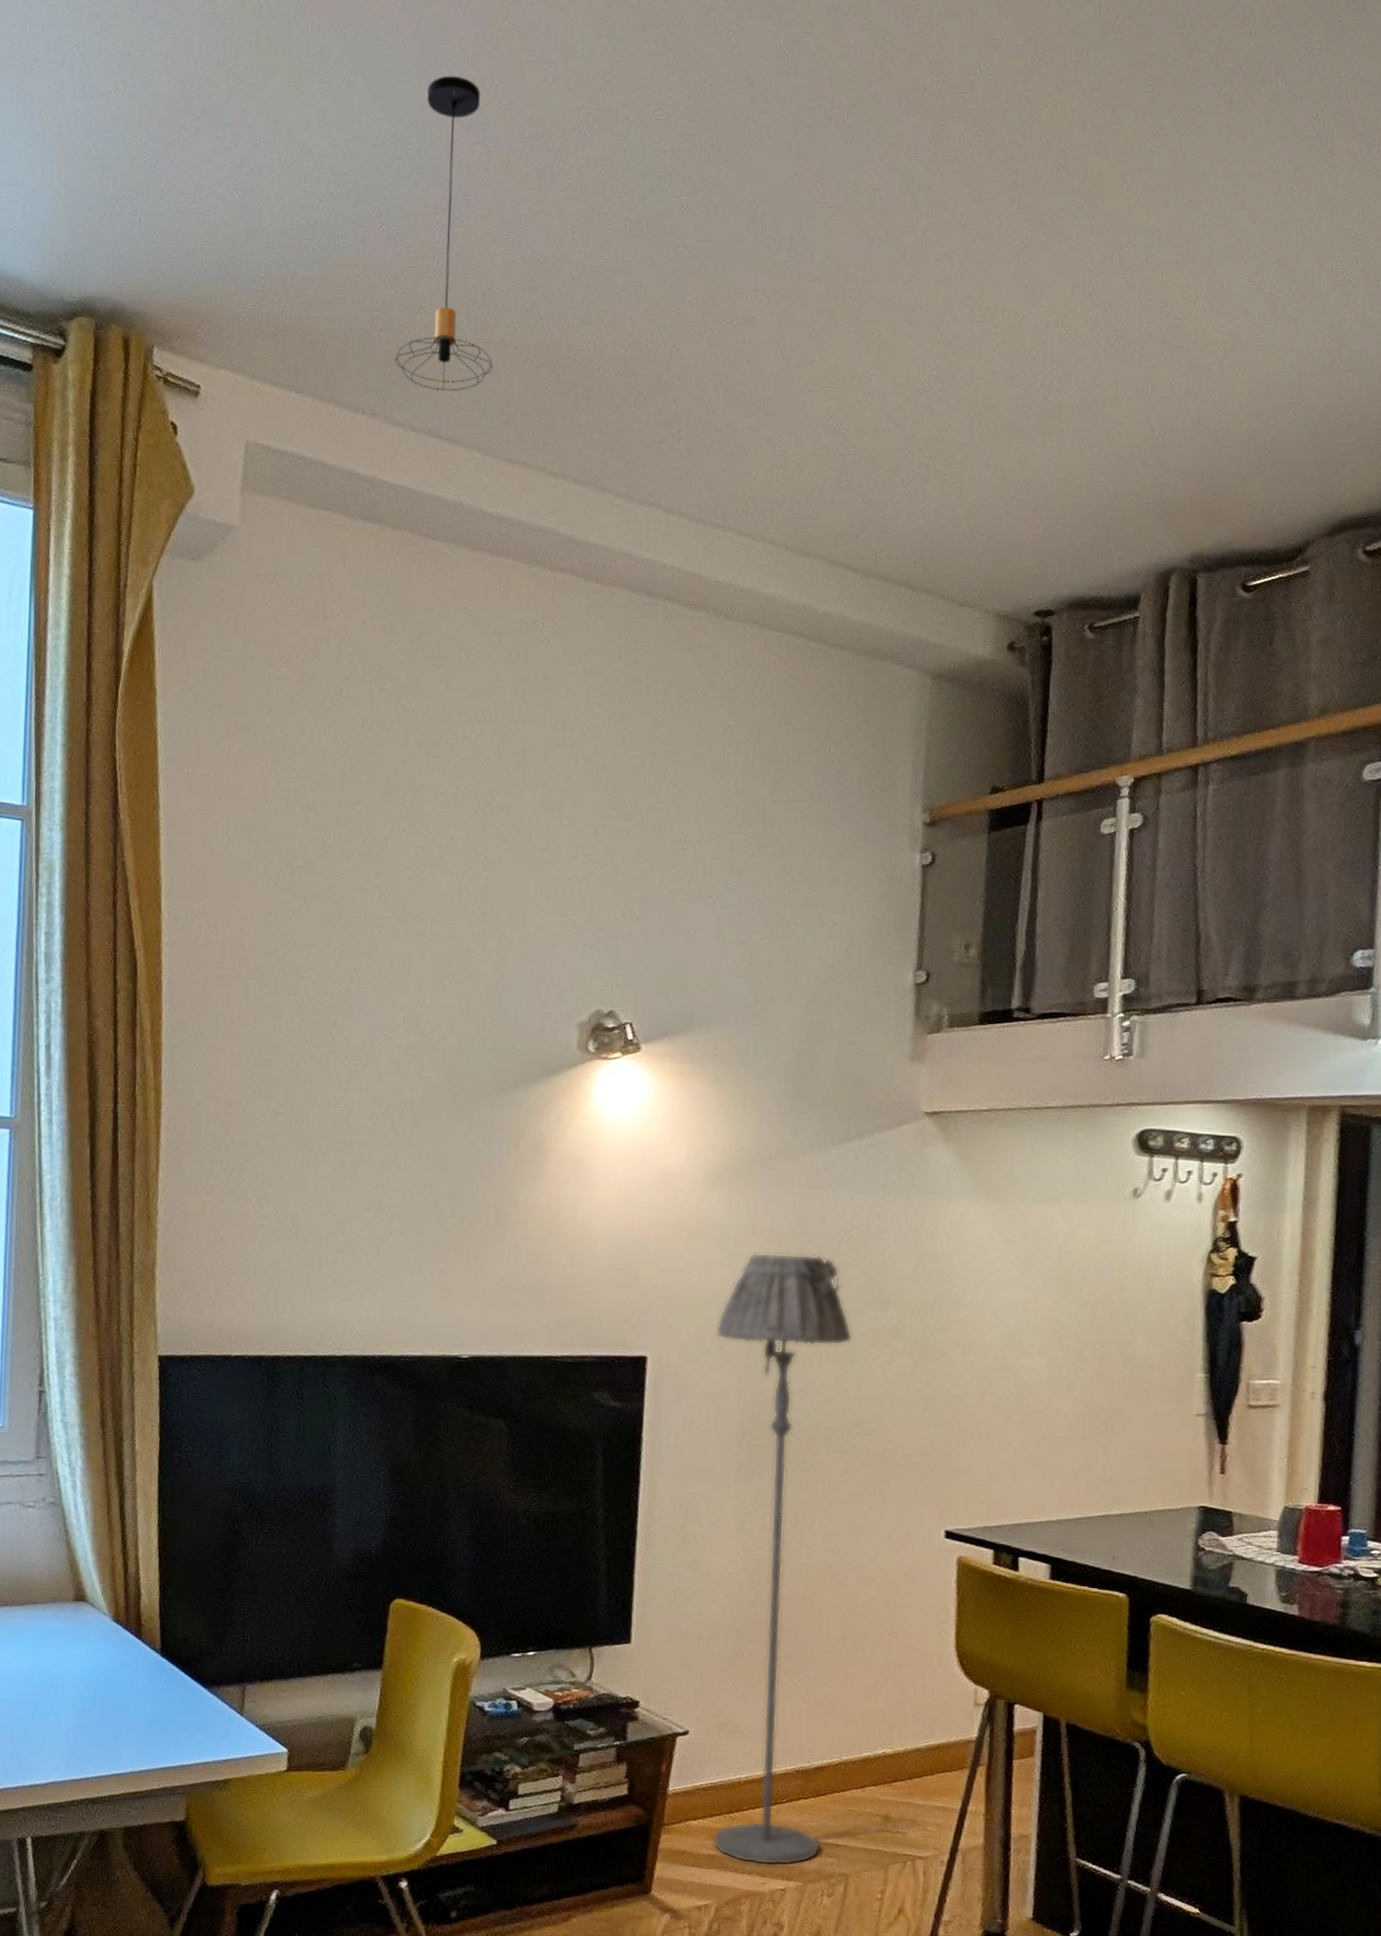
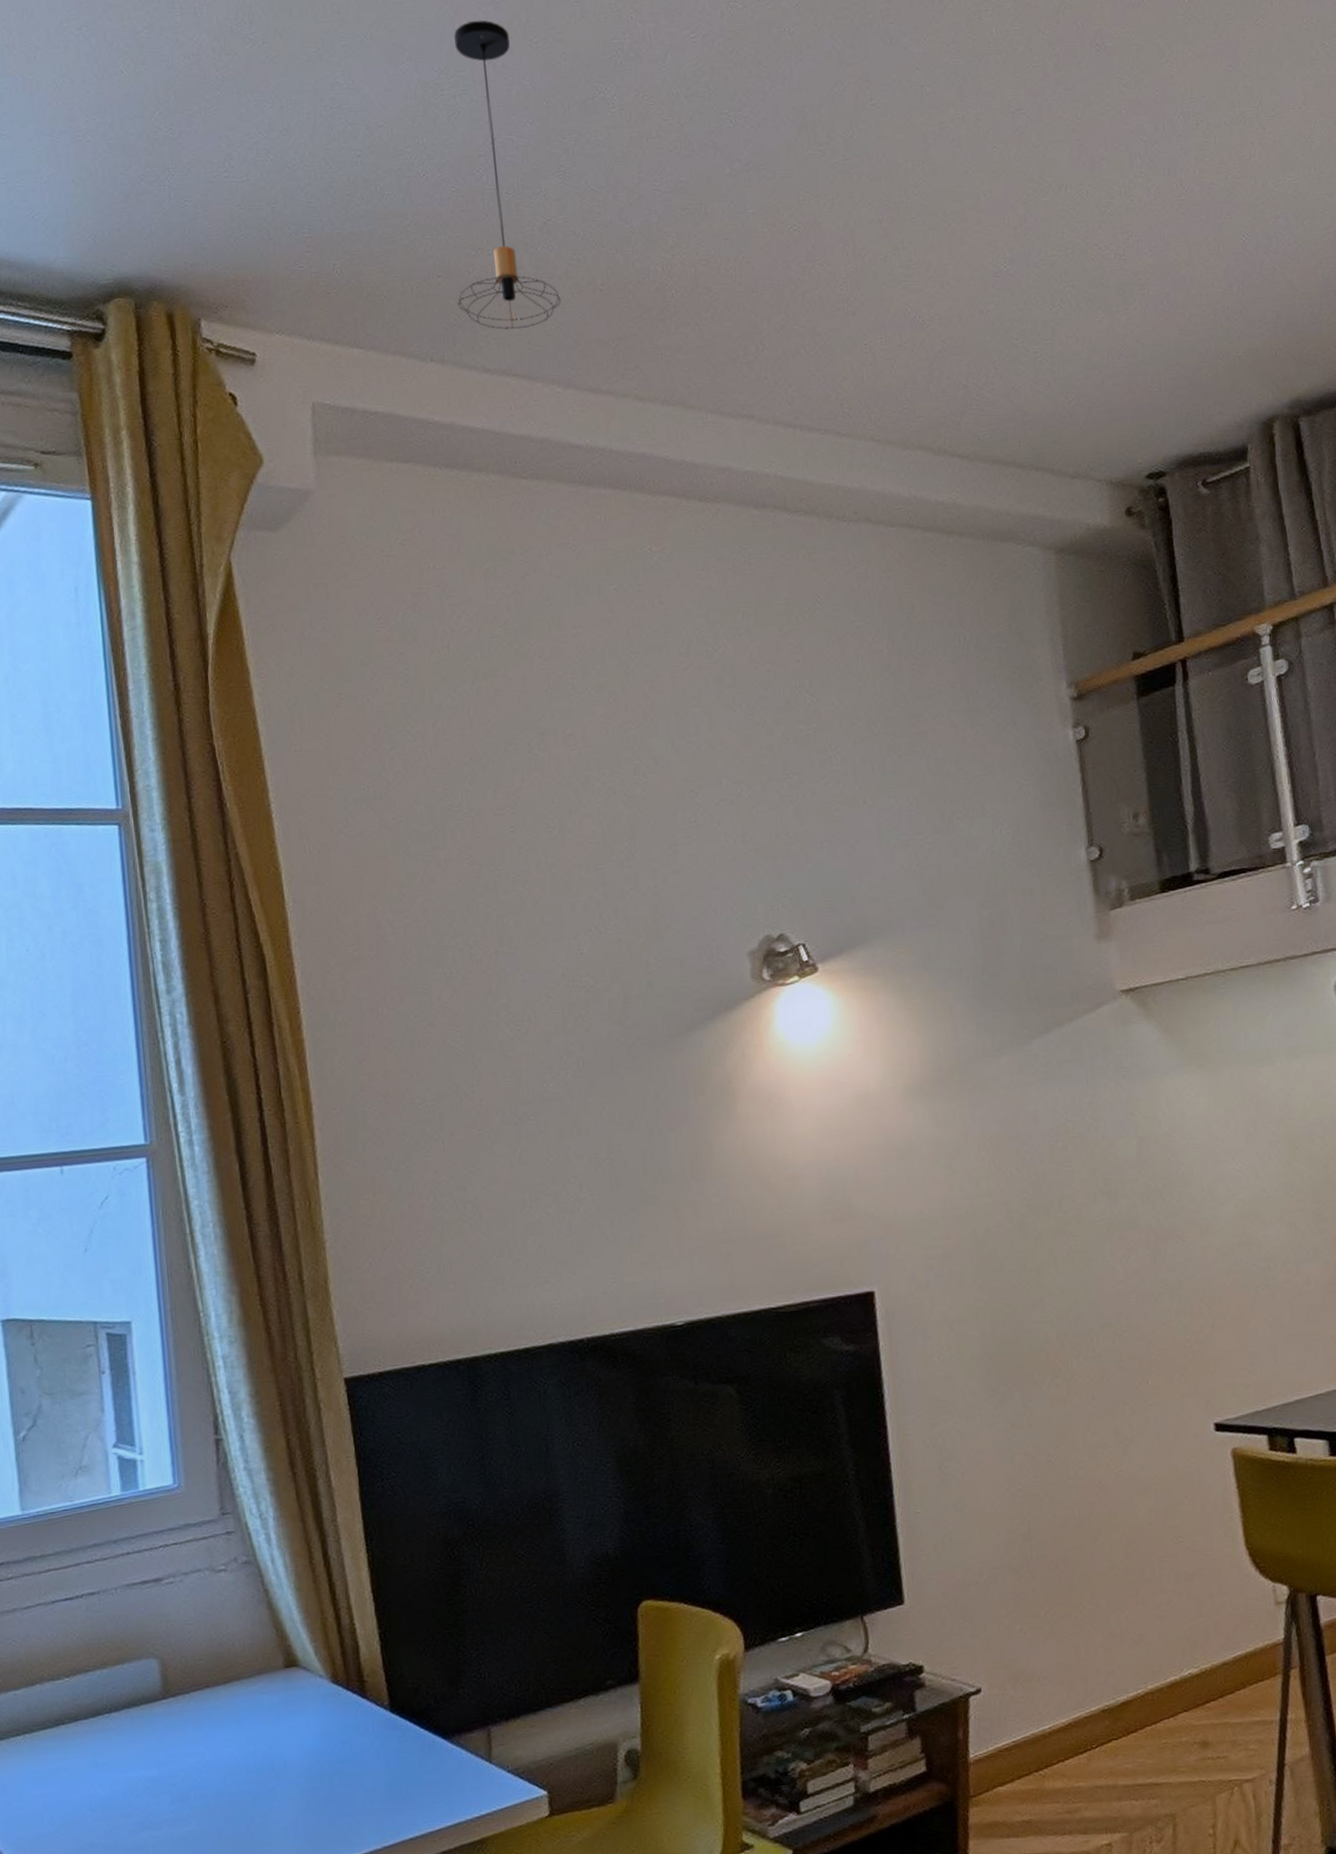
floor lamp: present [713,1252,853,1866] -> none [941,1155,1141,1822]

